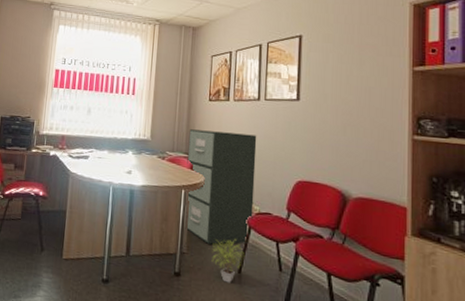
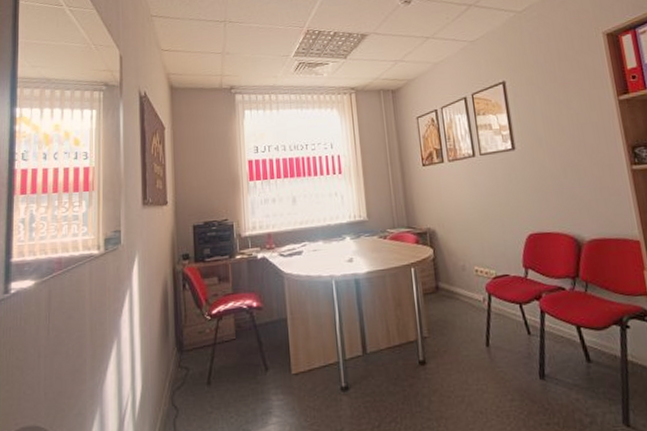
filing cabinet: present [185,129,257,245] -> none [407,194,491,322]
potted plant: present [211,238,245,283] -> none [453,309,491,360]

